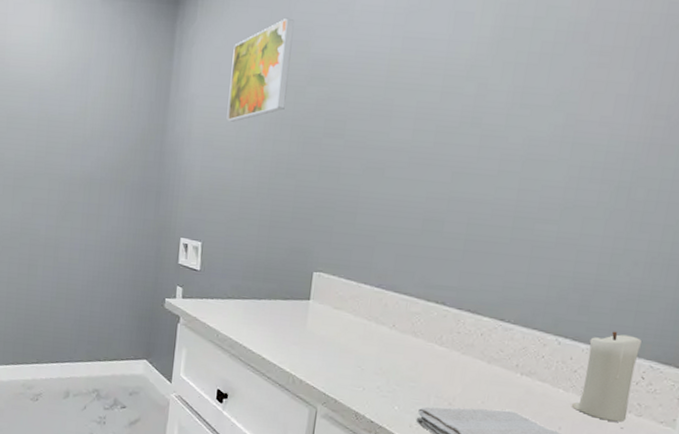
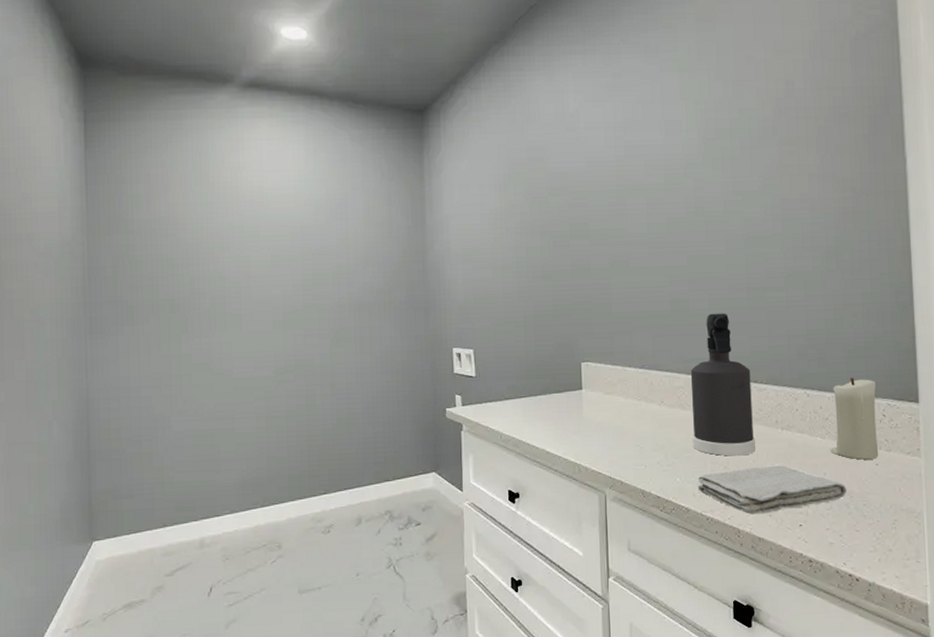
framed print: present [226,17,295,122] -> none [478,140,532,235]
spray bottle: none [419,239,499,395] -> present [690,313,755,456]

